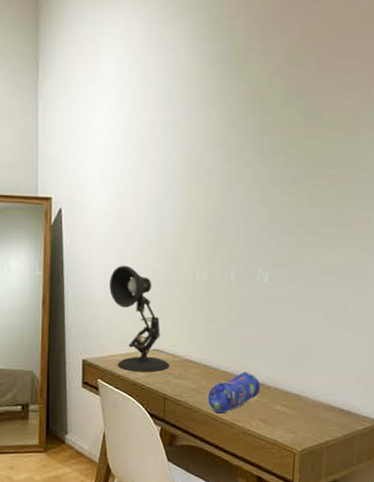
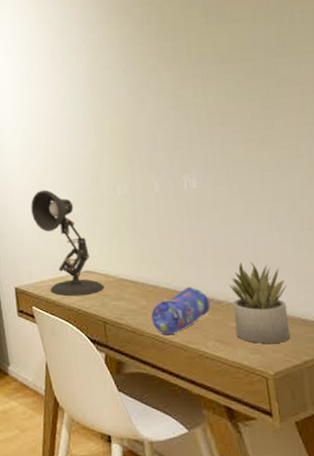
succulent plant: none [277,354,326,425] -> present [229,262,291,343]

